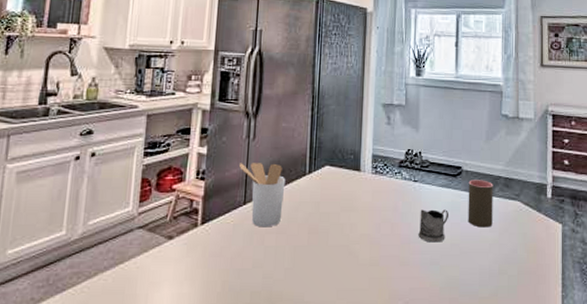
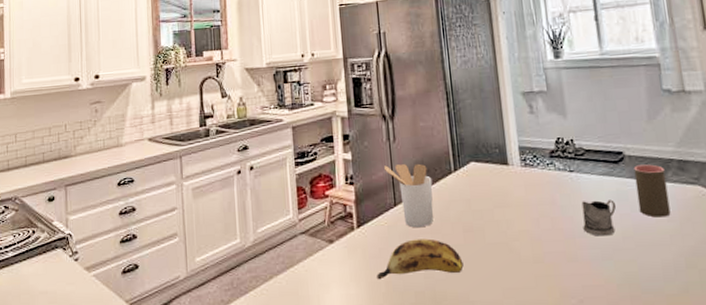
banana: none [214,238,304,279] -> present [377,238,464,280]

